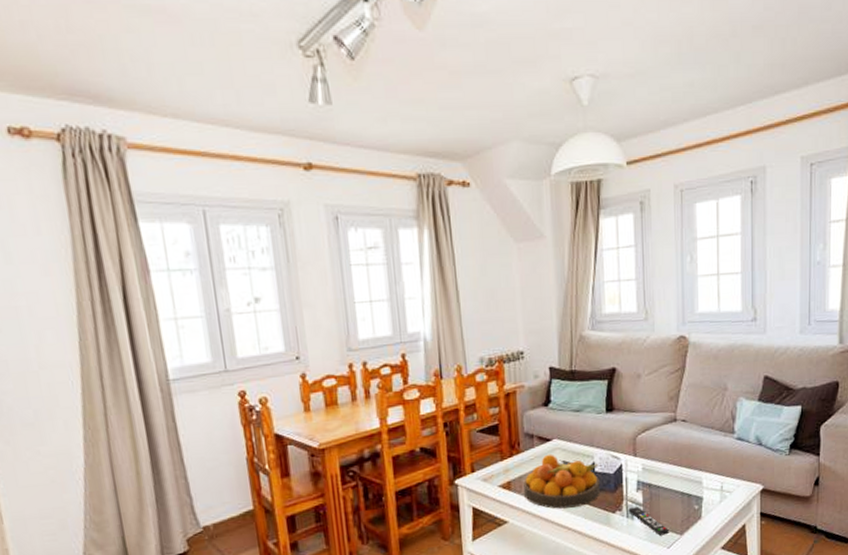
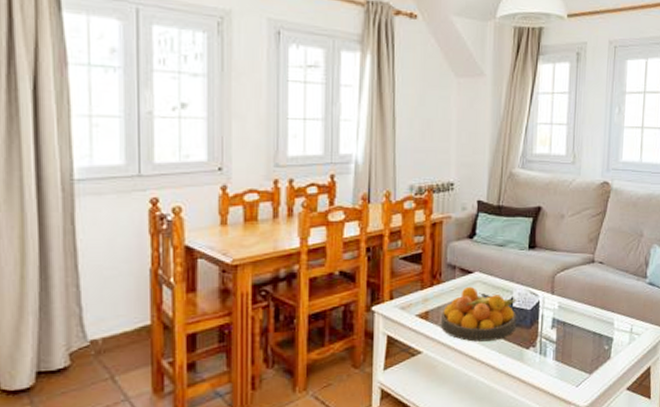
remote control: present [628,507,670,536] -> none [541,344,580,374]

